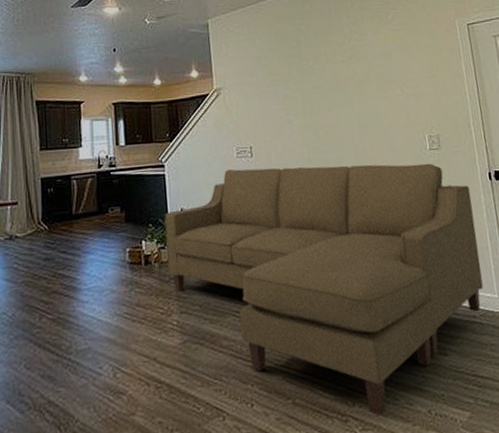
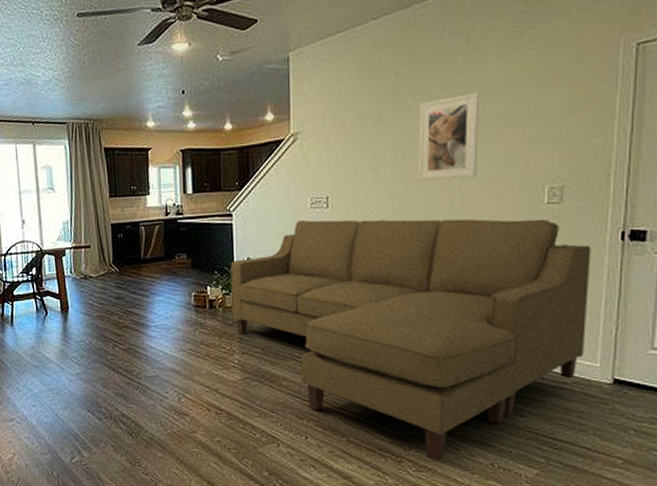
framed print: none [319,57,372,132] -> present [417,92,480,181]

